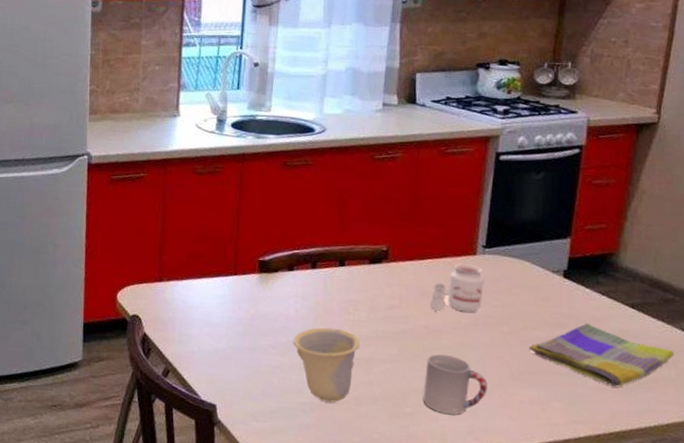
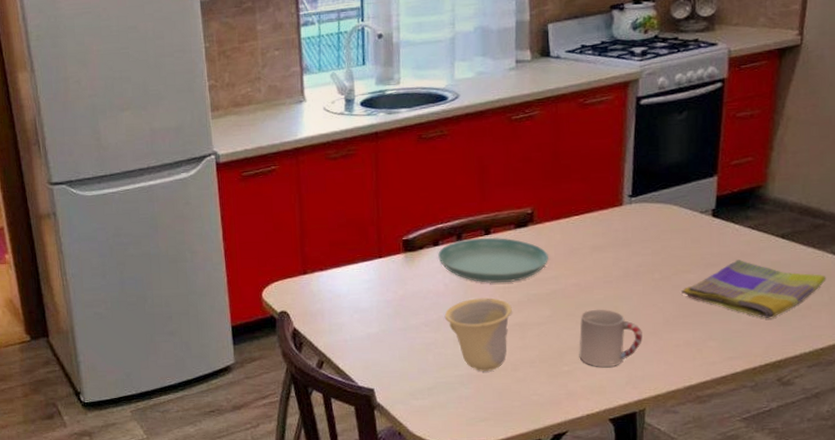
saucer: none [292,268,401,316] -> present [438,237,550,284]
candle: present [430,263,484,312] -> none [580,215,633,267]

